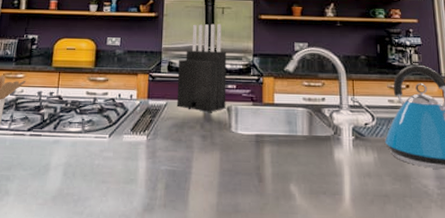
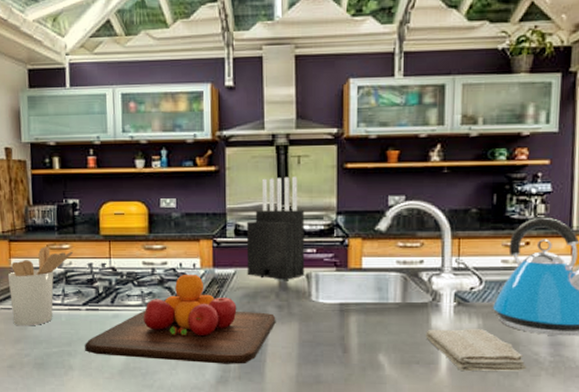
chopping board: none [23,105,200,192] -> present [85,275,276,364]
washcloth: none [330,161,418,203] -> present [426,329,526,372]

